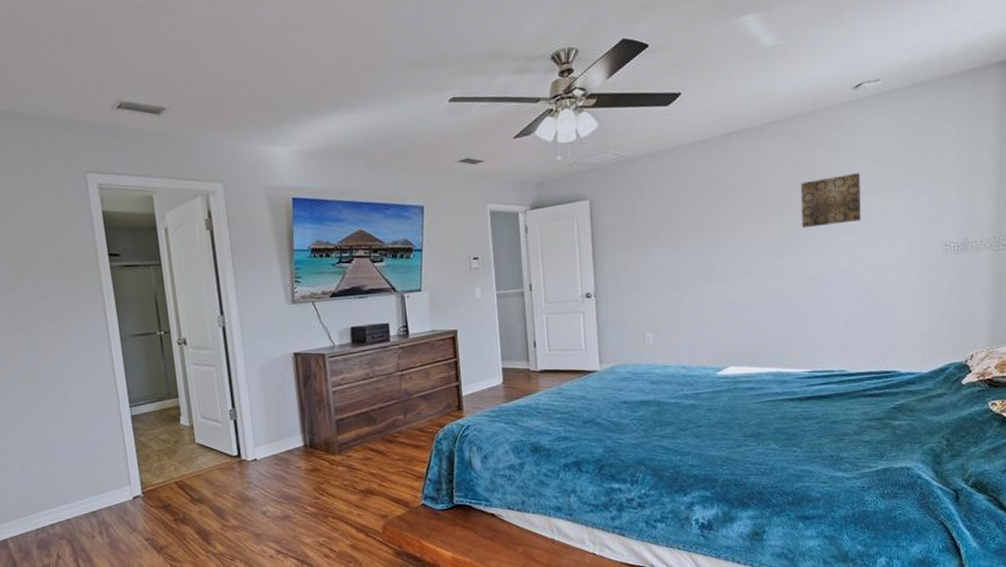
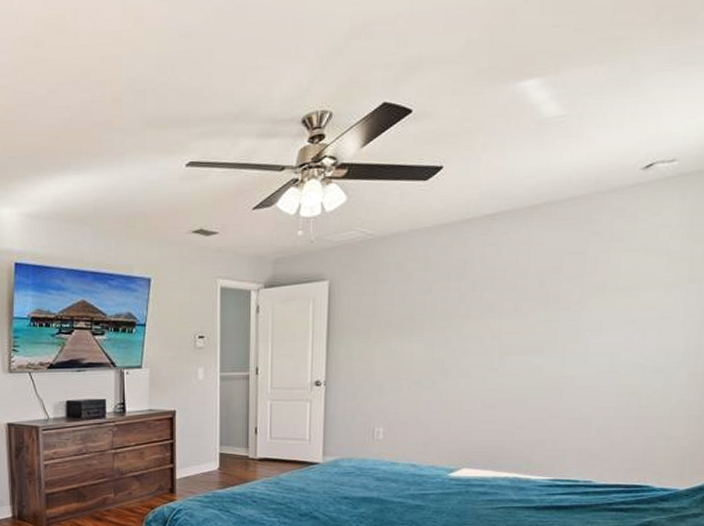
wall art: present [800,172,861,229] -> none [562,265,638,325]

